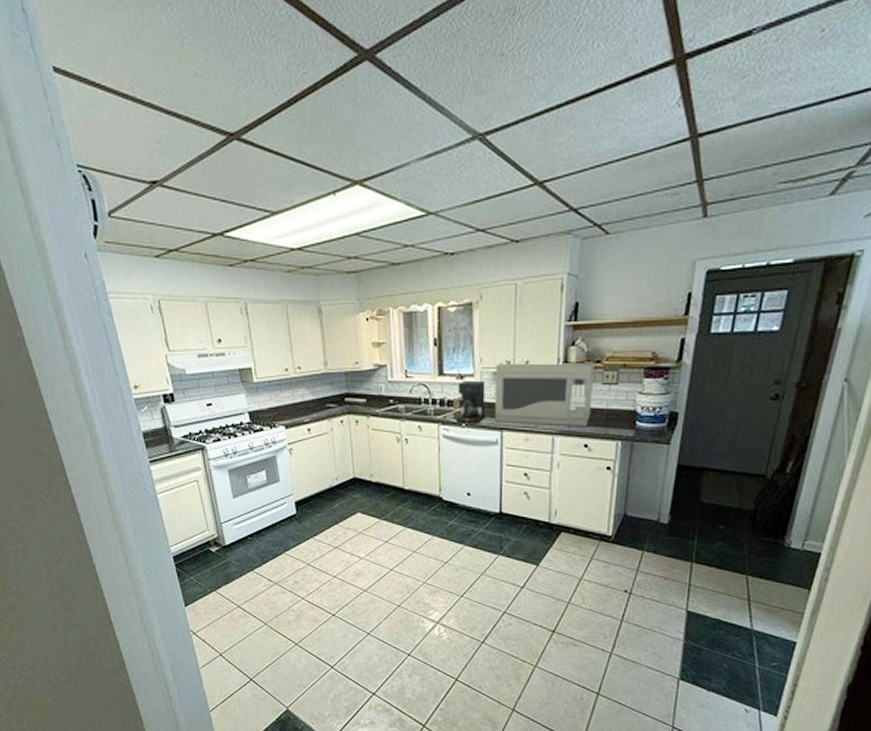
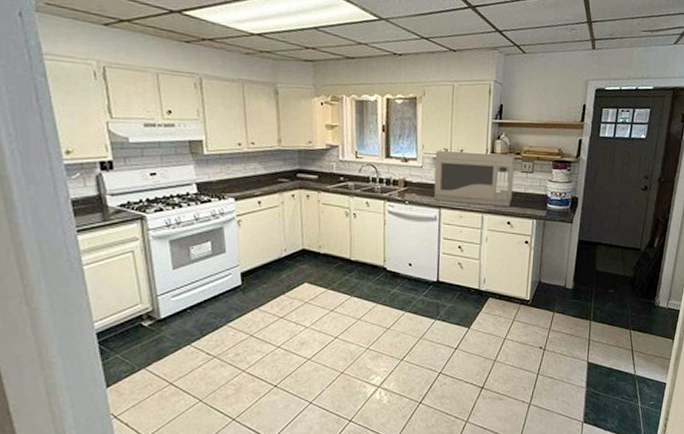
coffee maker: present [456,380,486,423] -> none [400,163,427,201]

